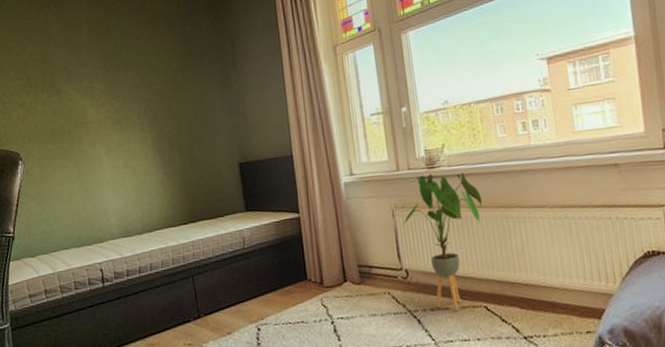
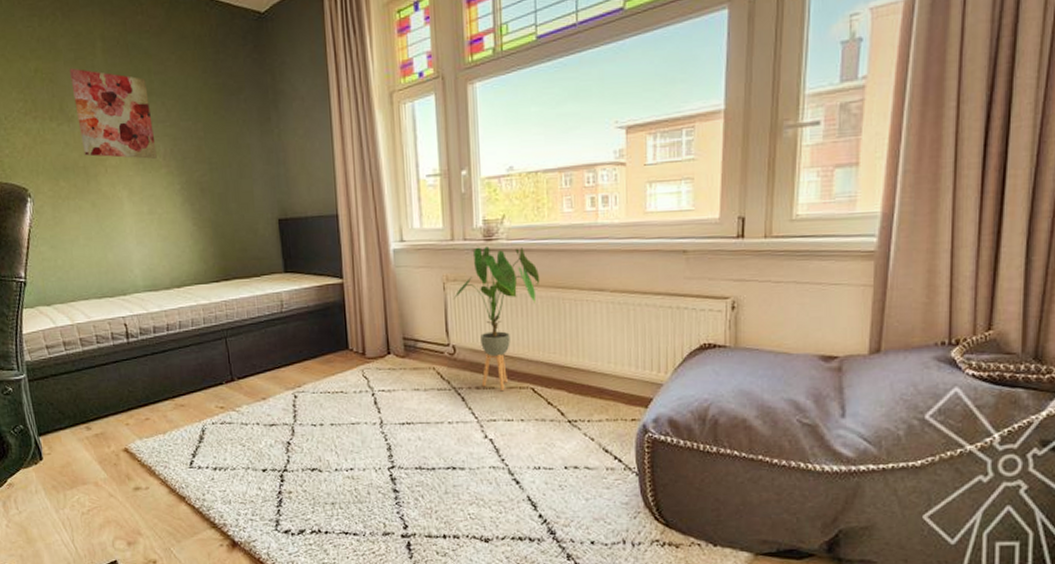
wall art: none [60,48,132,121] -> present [70,68,157,159]

